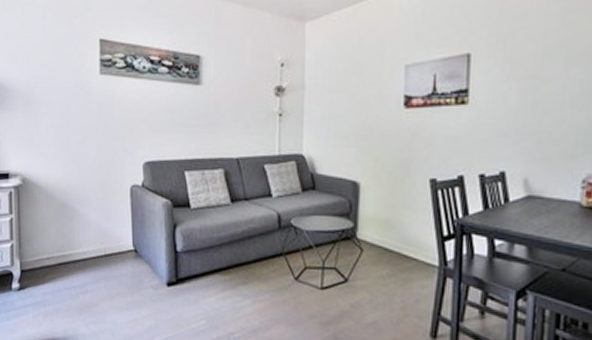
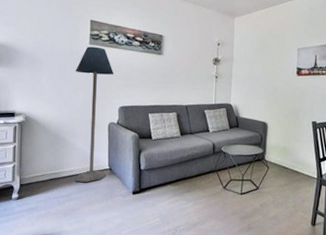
floor lamp: none [82,77,135,269] -> present [75,46,114,182]

